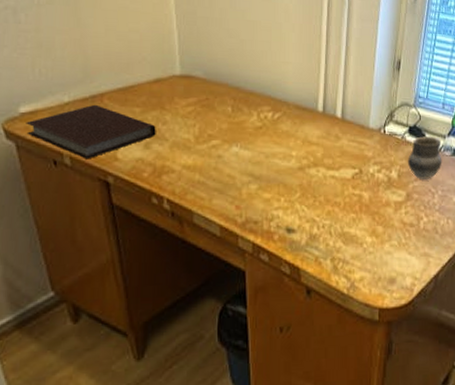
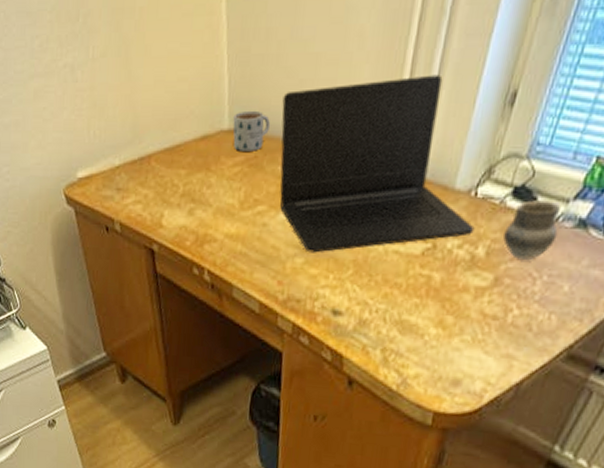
notebook: present [26,104,156,159] -> none [83,167,201,226]
mug: none [184,60,219,94] -> present [232,110,271,151]
laptop: none [227,44,387,180] -> present [279,74,475,253]

